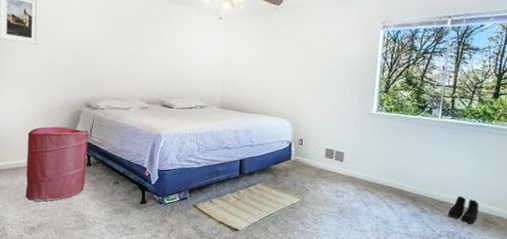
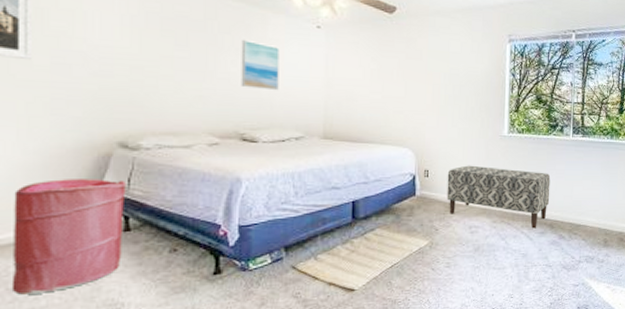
wall art: none [163,29,191,69] -> present [241,39,280,91]
bench: none [317,137,416,200] -> present [446,165,551,229]
boots: present [448,196,480,224] -> none [586,217,614,244]

